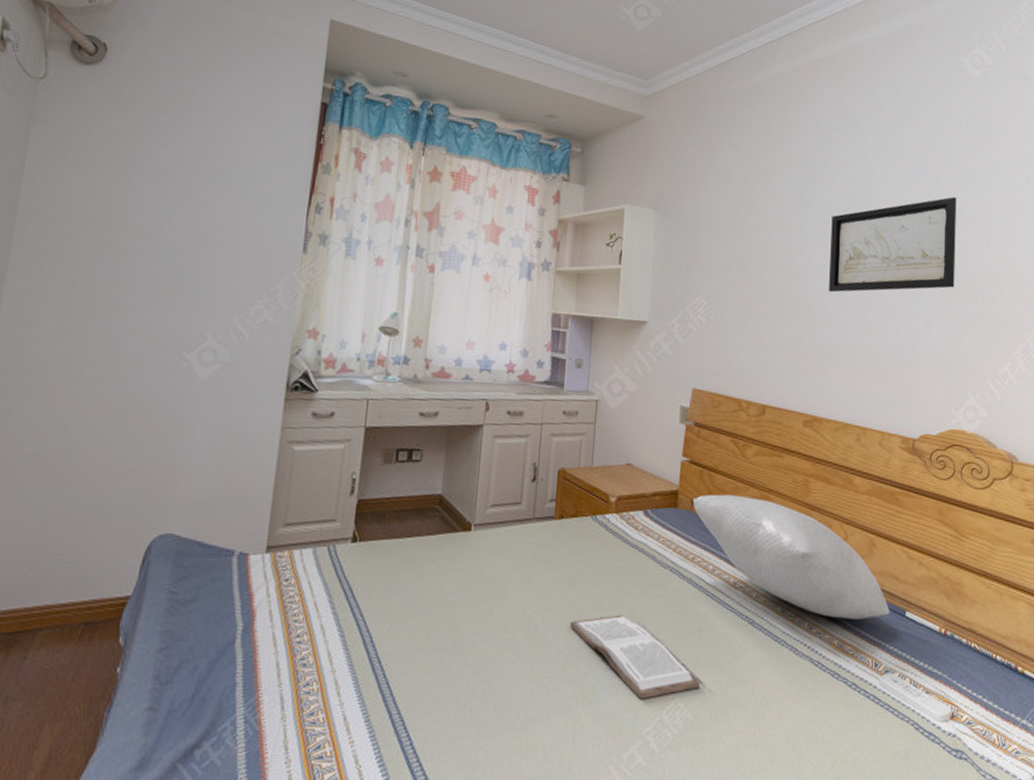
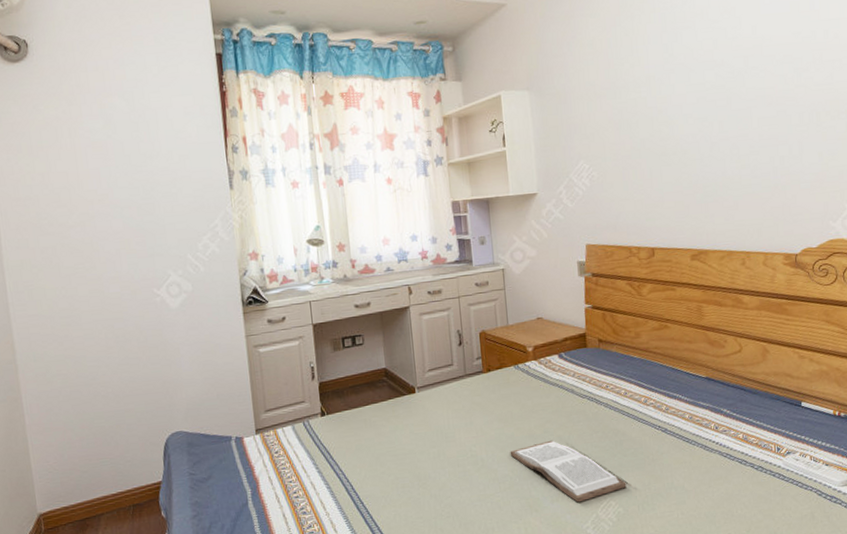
pillow: present [692,494,890,620] -> none [599,328,787,417]
wall art: present [829,197,957,293] -> none [697,20,824,135]

